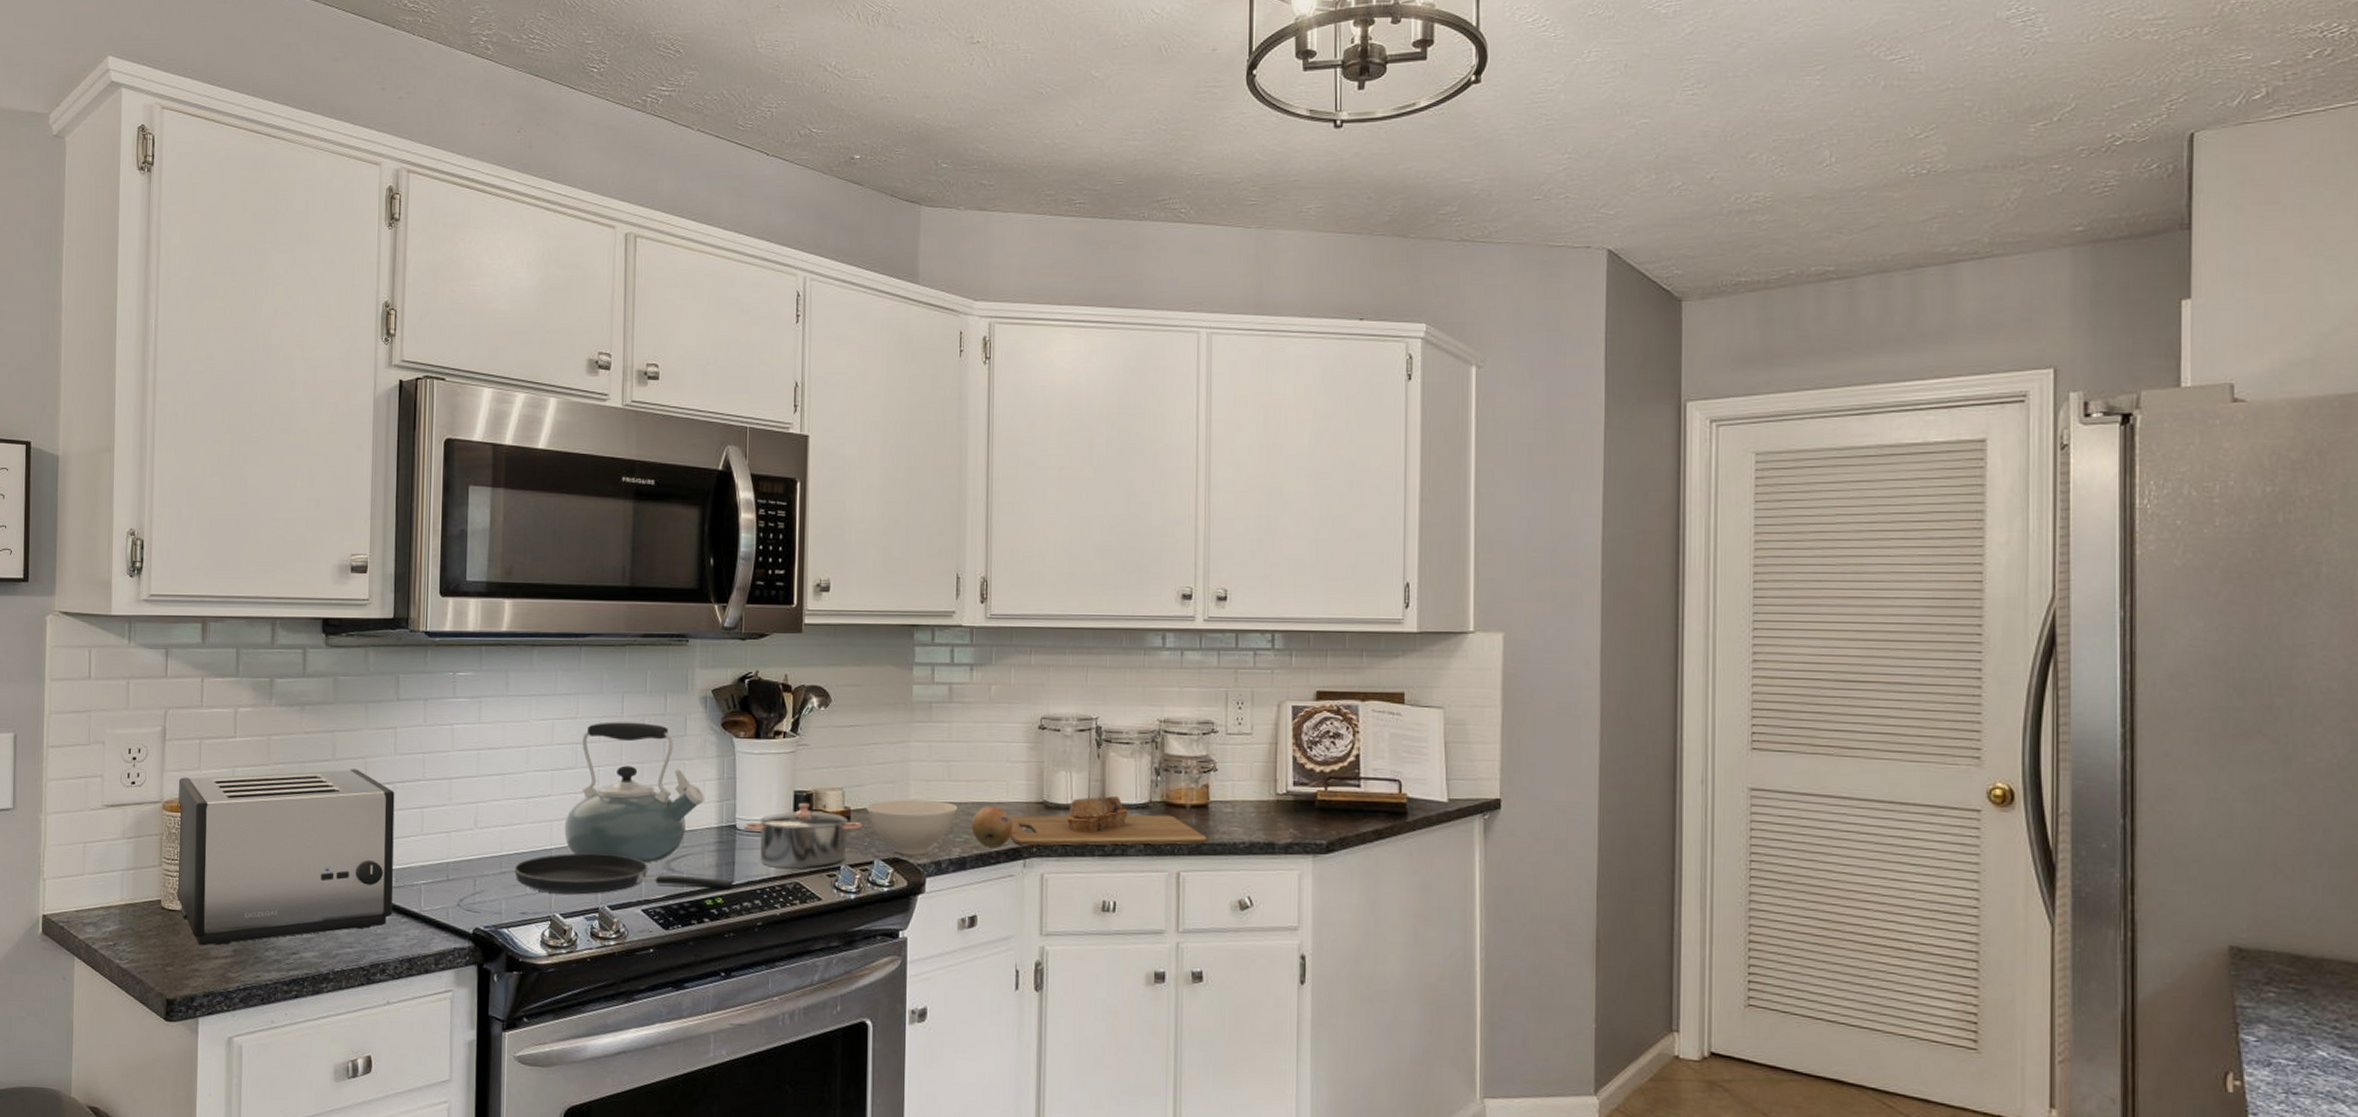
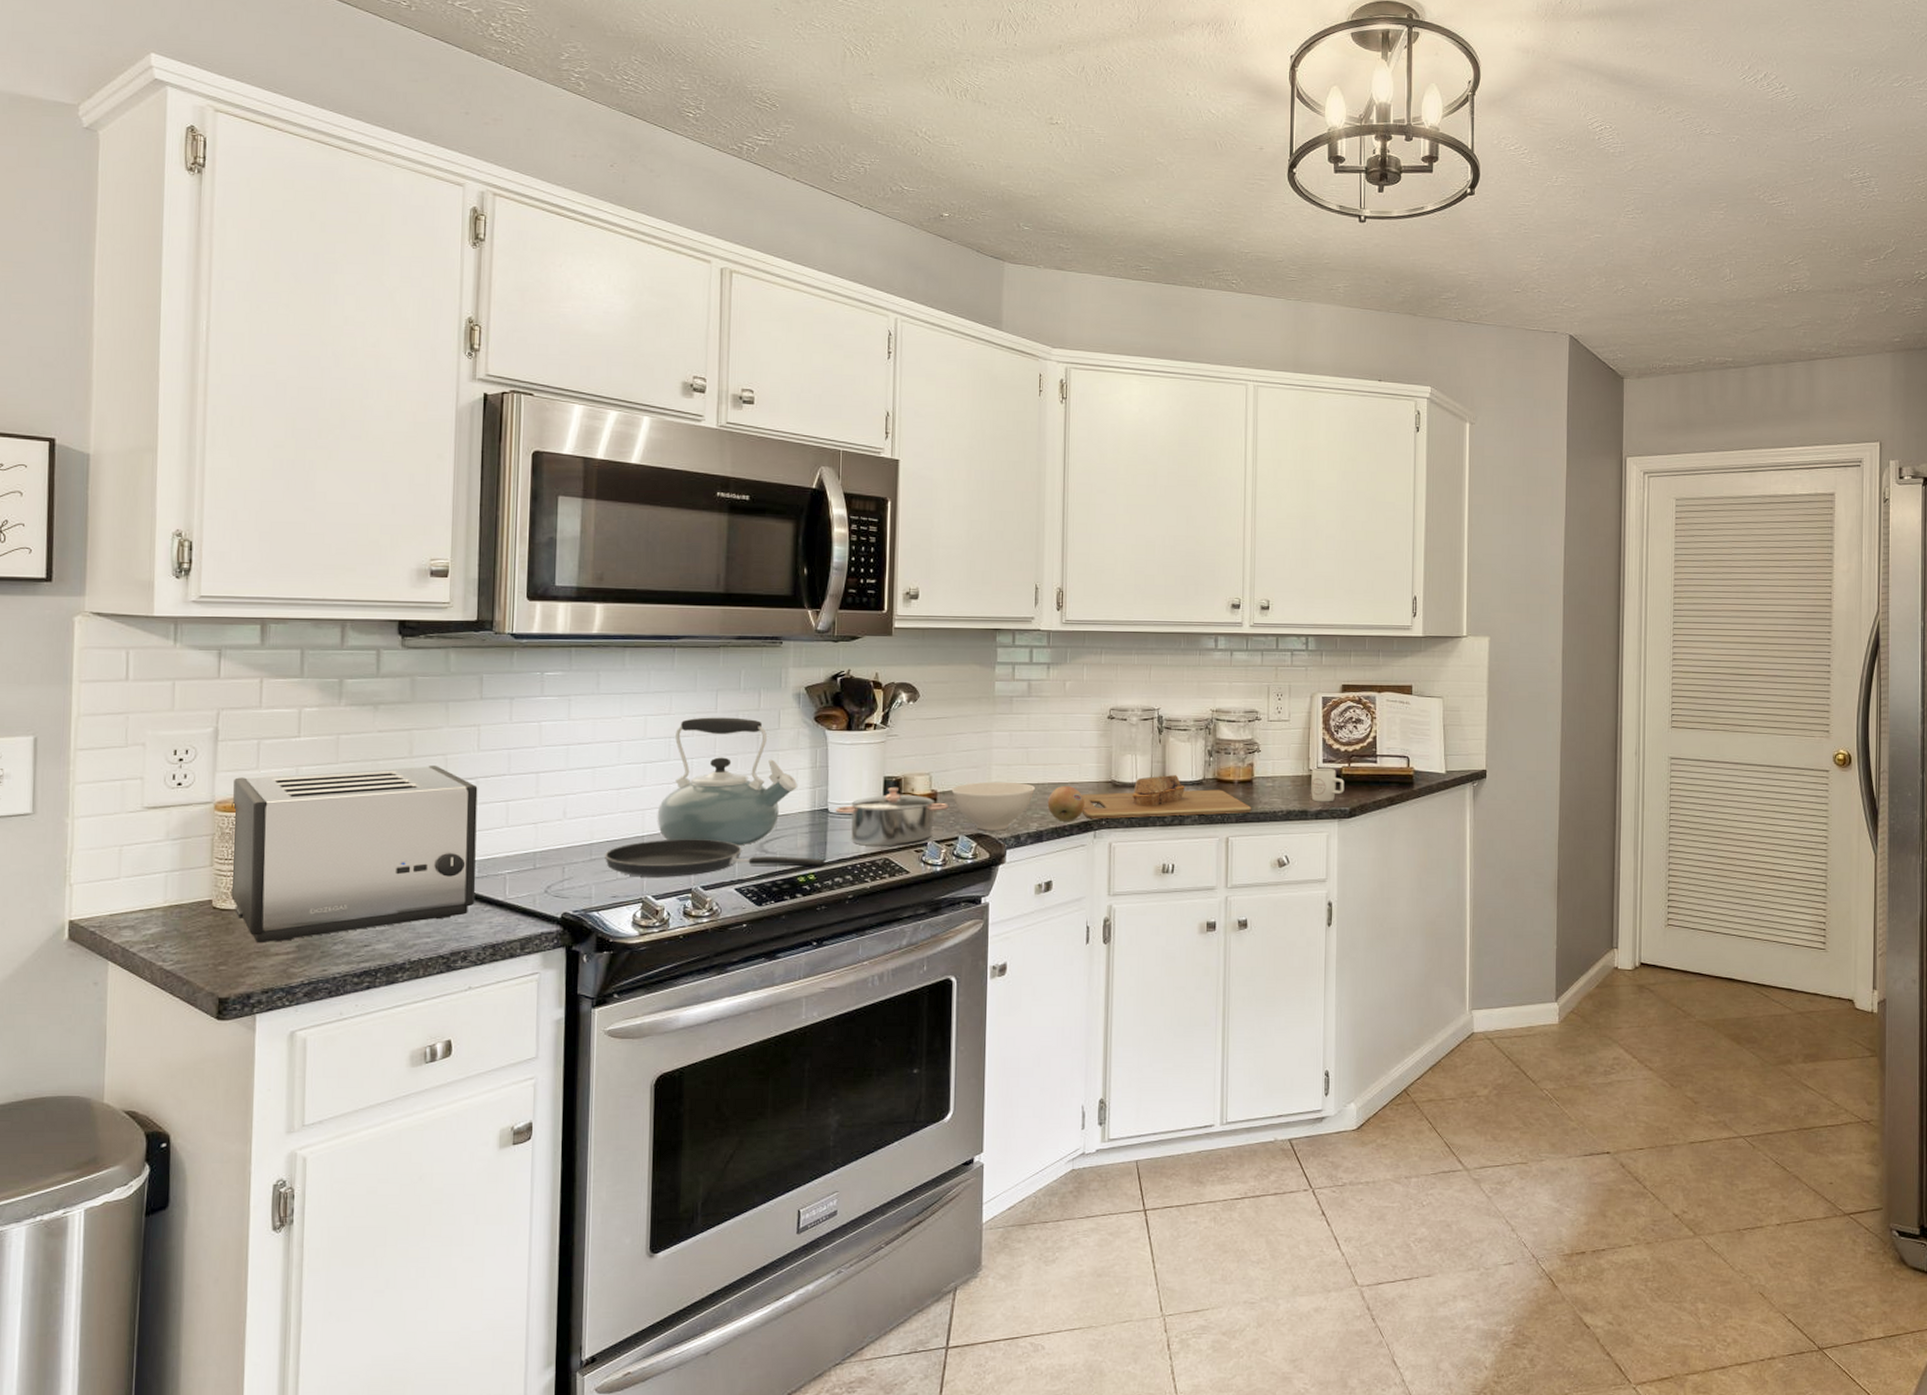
mug: none [1279,791,1321,834] -> present [1311,767,1345,802]

